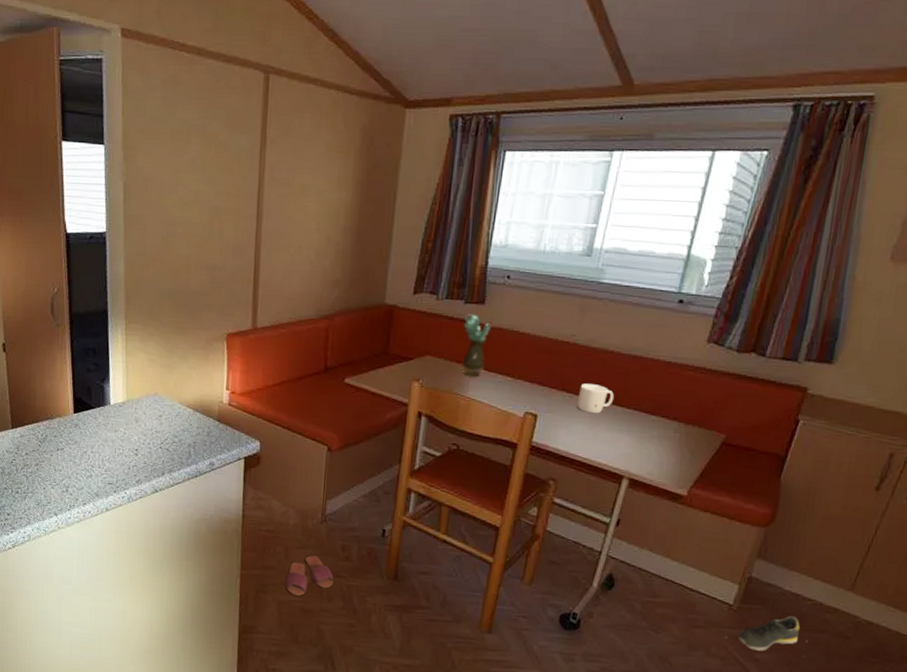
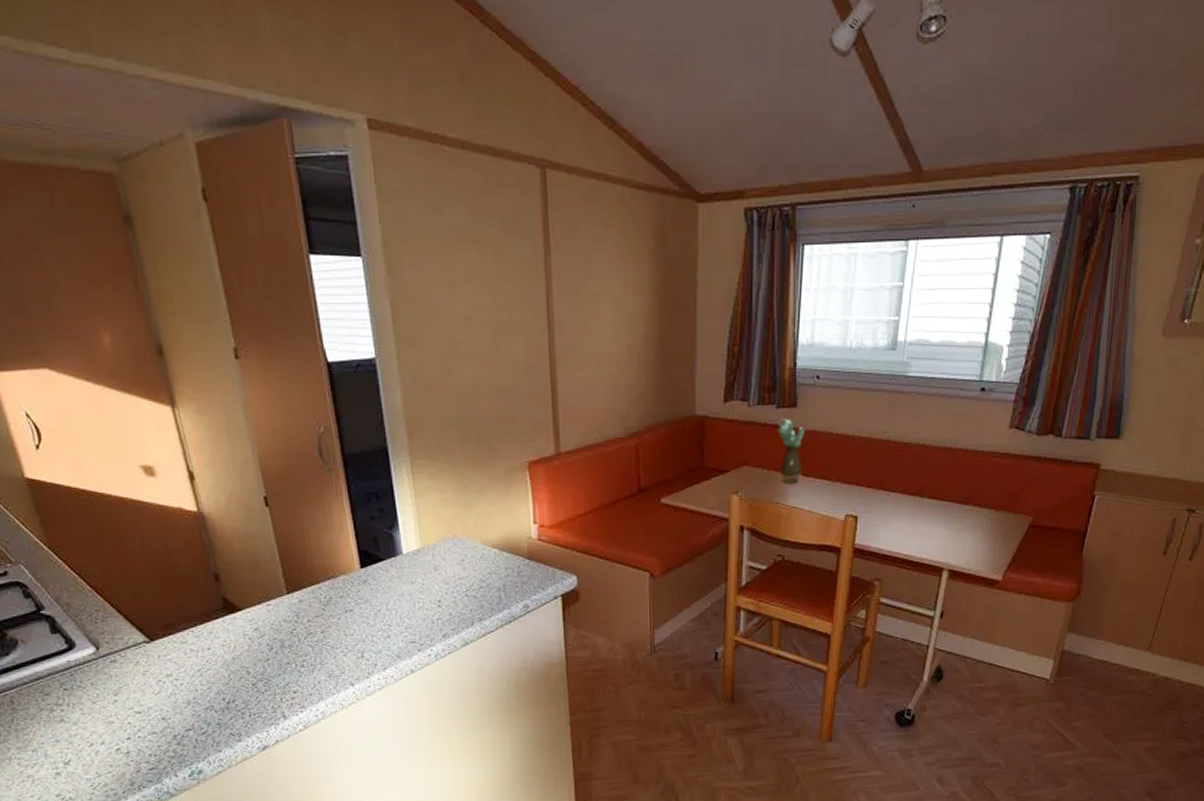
slippers: present [285,555,334,596] -> none [619,688,670,734]
mug: present [577,383,615,414] -> none [894,479,929,510]
shoe: present [725,615,808,651] -> none [1045,681,1116,720]

